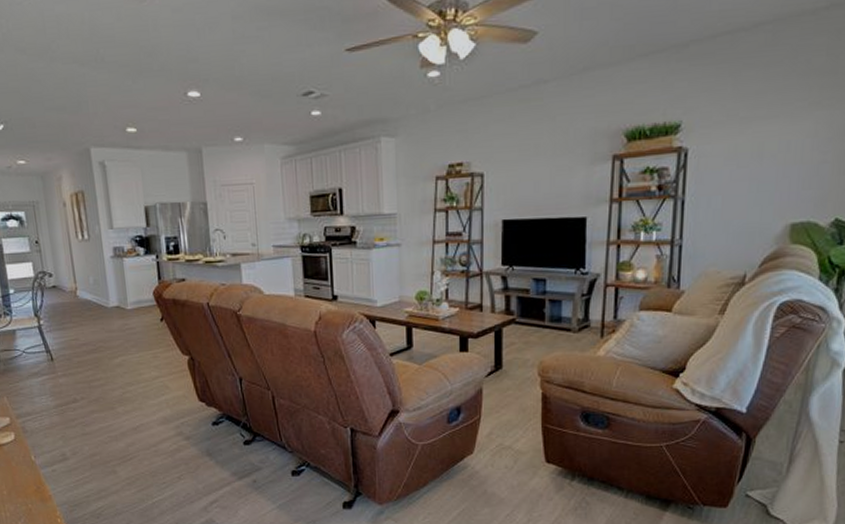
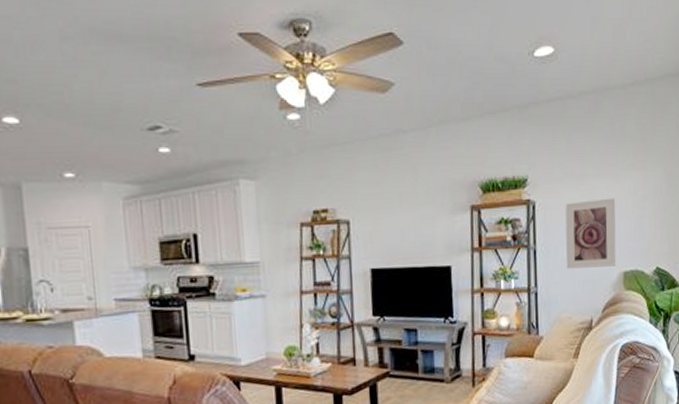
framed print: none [719,141,788,221] -> present [565,198,617,269]

